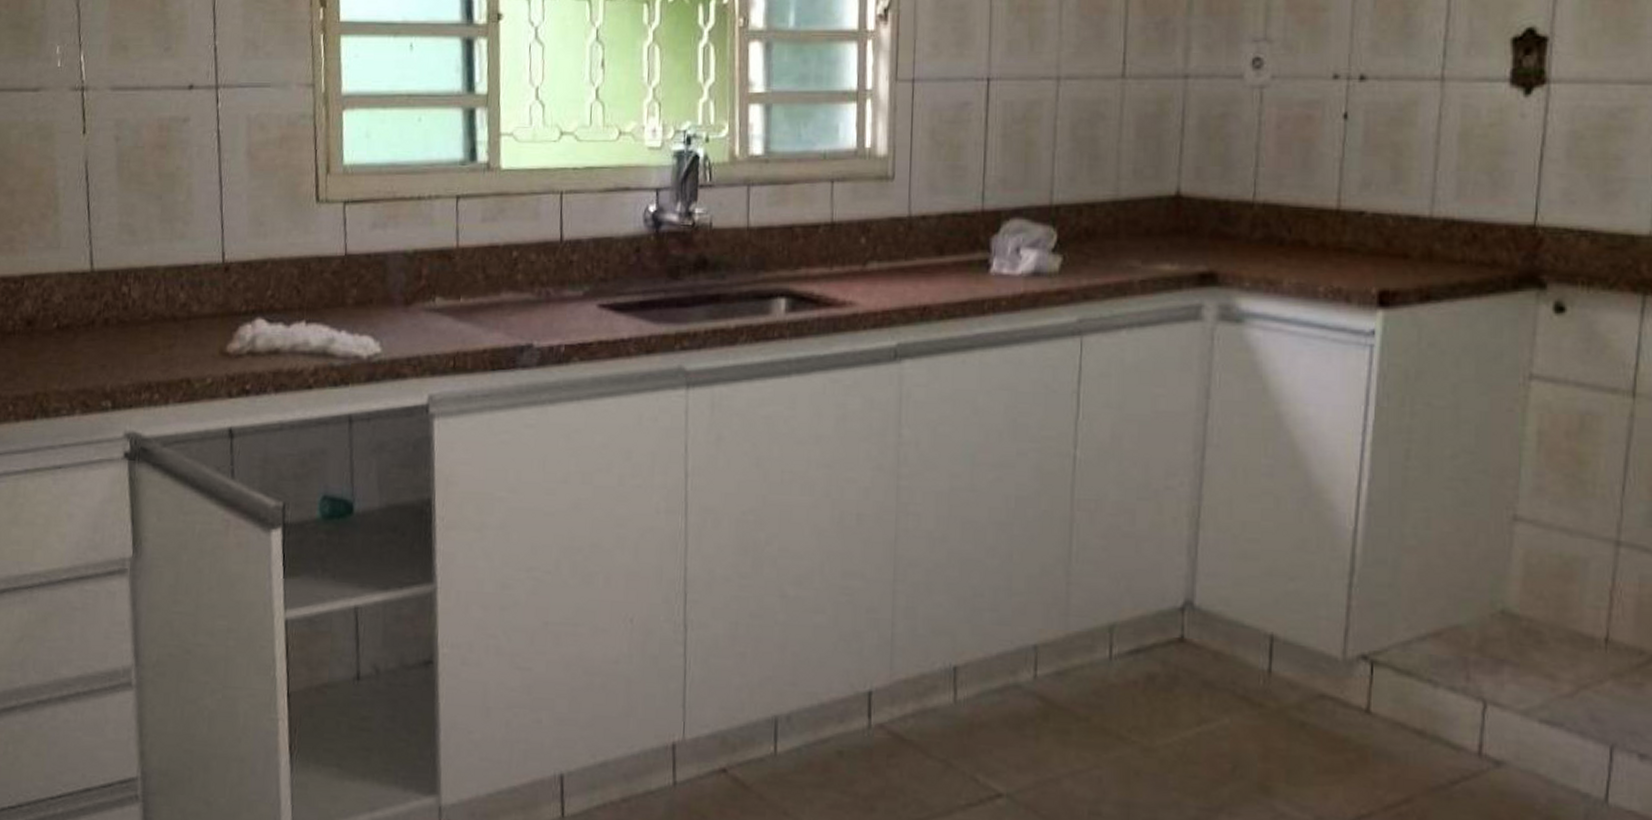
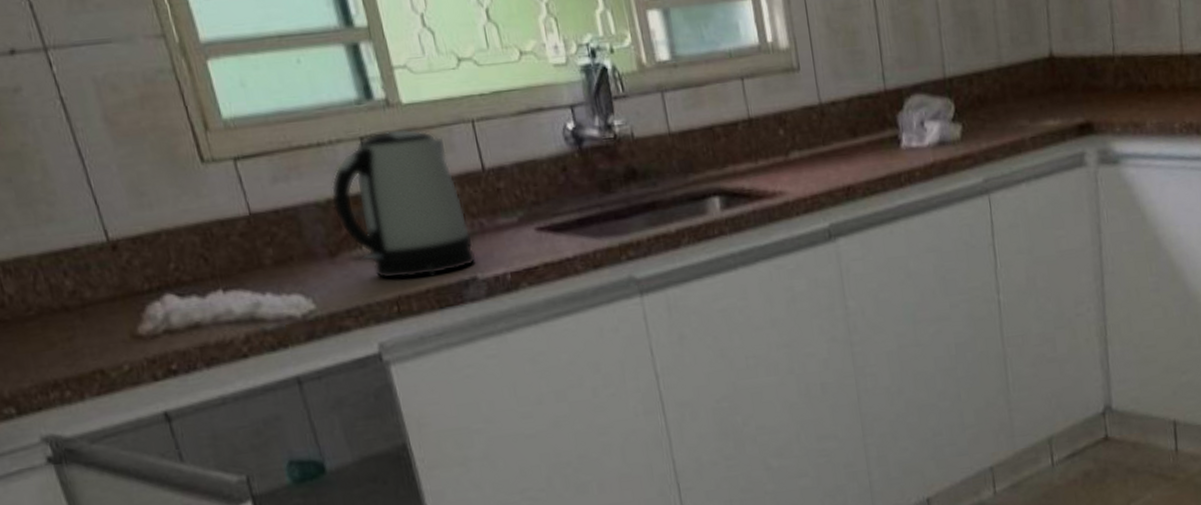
kettle: none [418,192,537,336] -> present [331,129,476,279]

